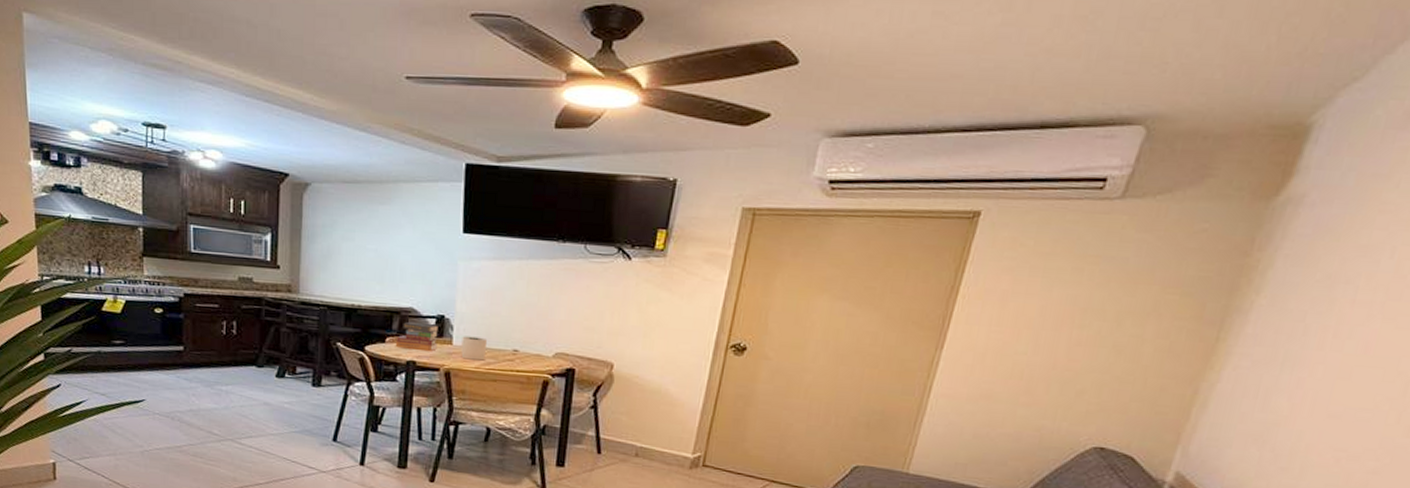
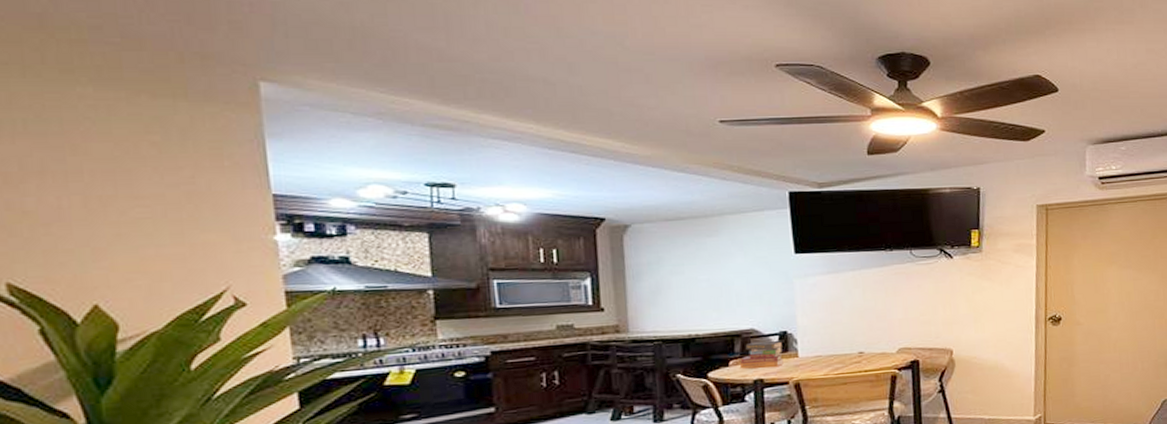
planter: present [461,336,488,361] -> none [807,345,833,369]

